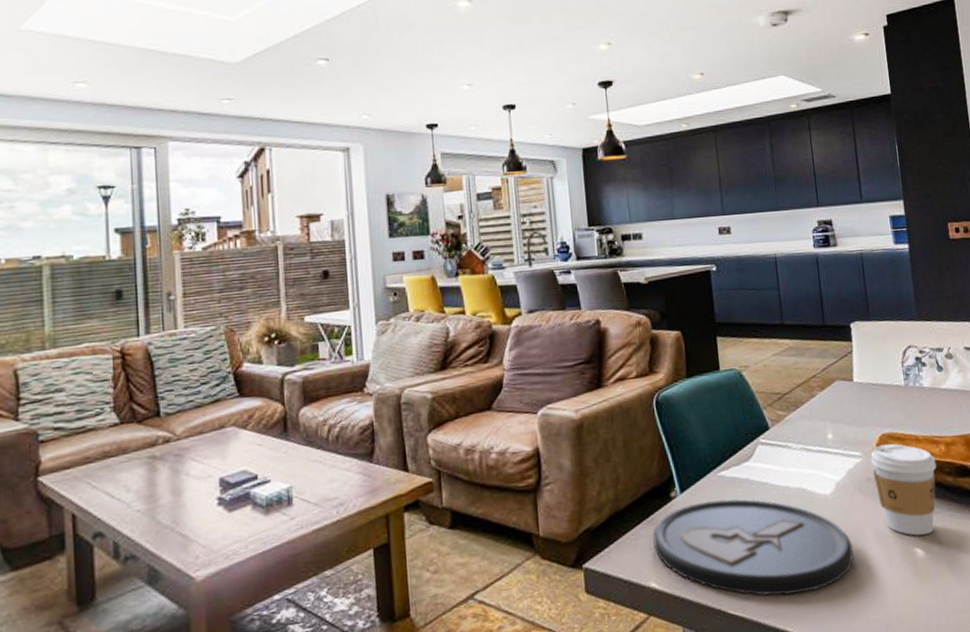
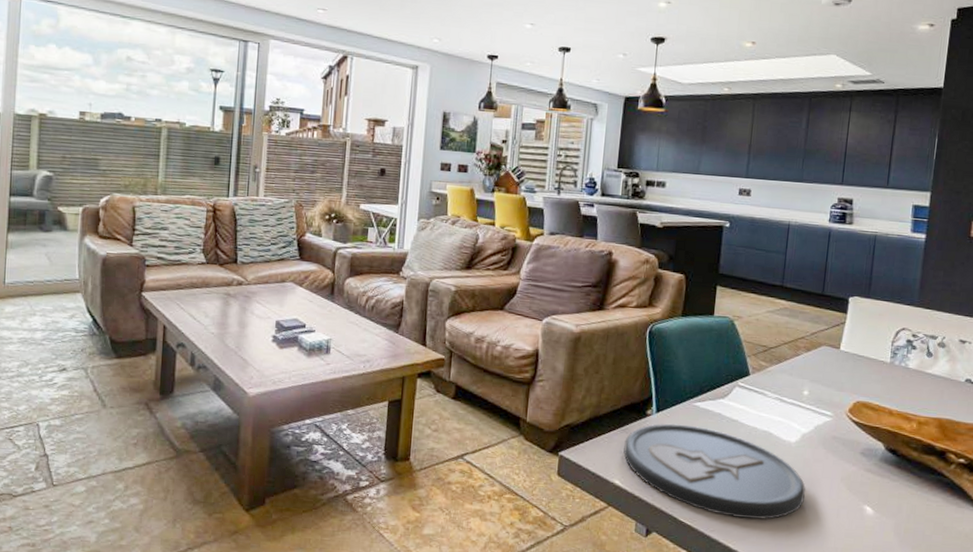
coffee cup: present [870,443,937,536] -> none [839,410,905,497]

